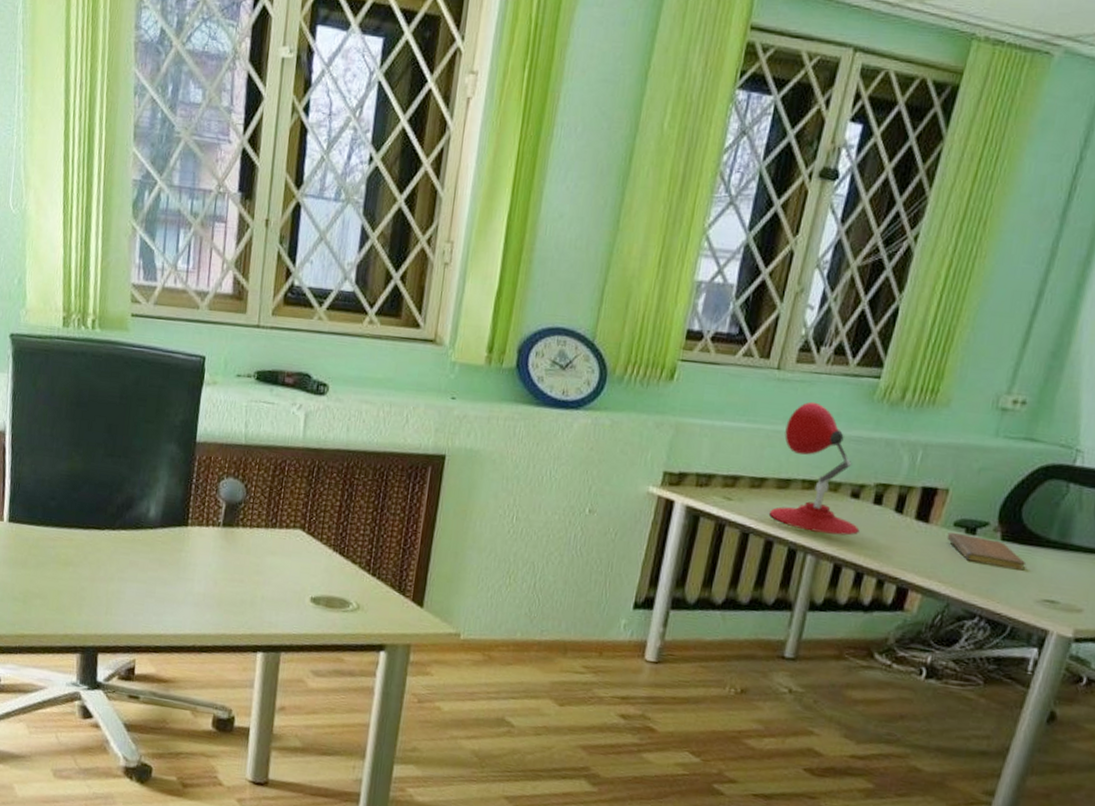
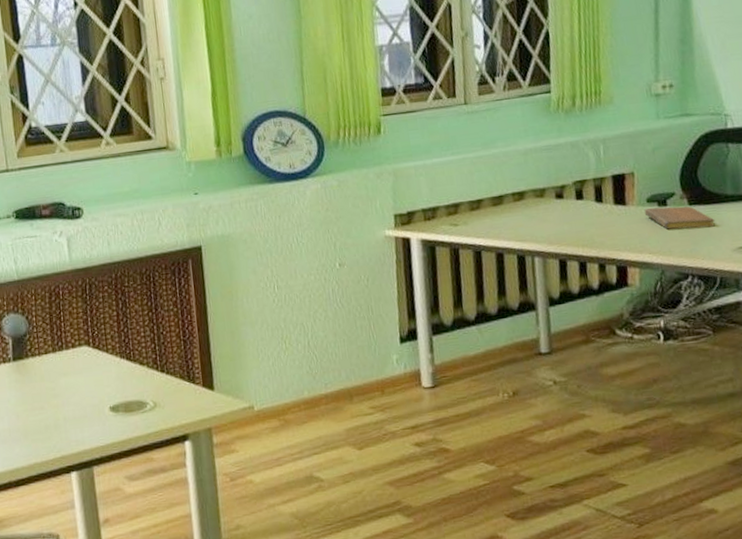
desk lamp: present [770,401,860,536] -> none [485,124,572,237]

